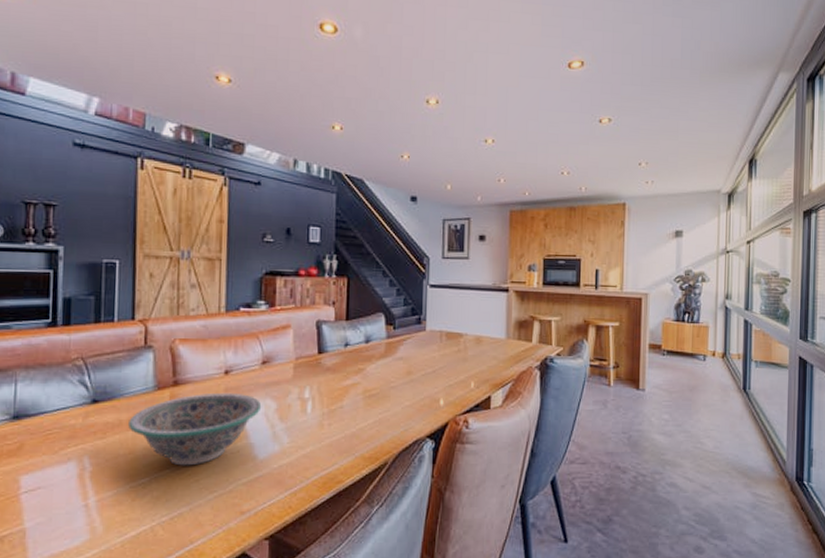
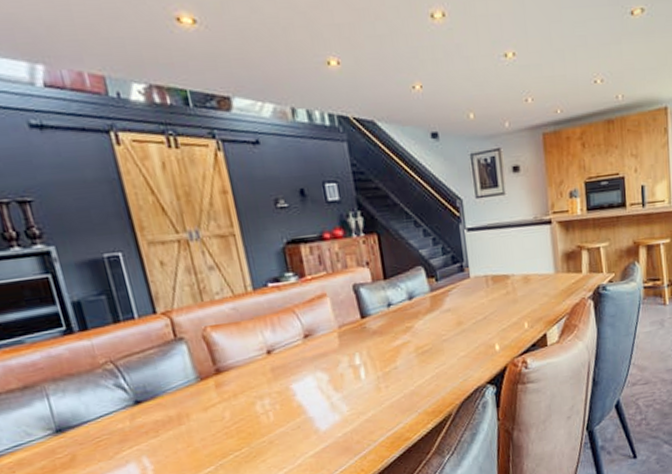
decorative bowl: present [128,392,262,466] -> none [178,370,314,450]

